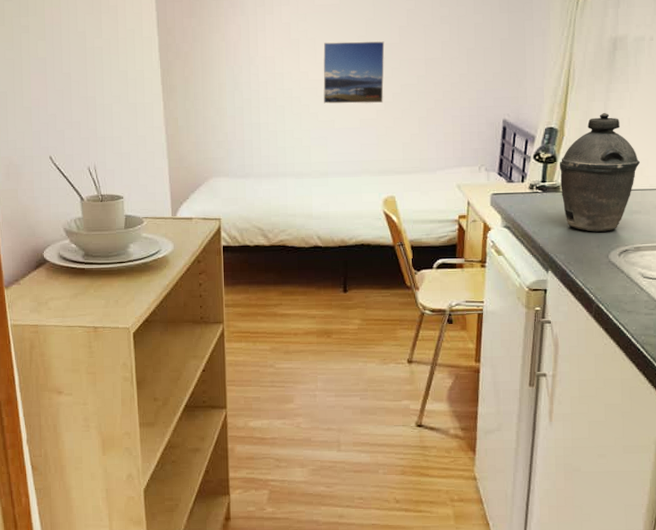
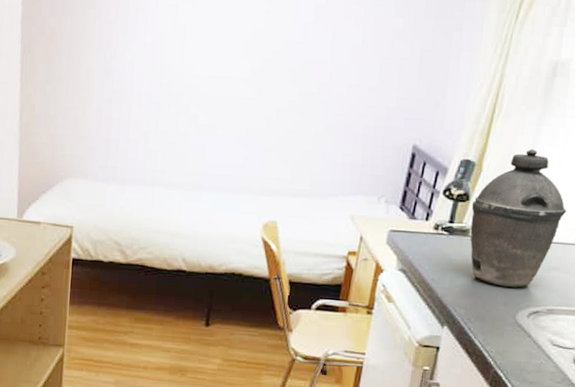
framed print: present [323,41,385,104] -> none [207,33,286,110]

